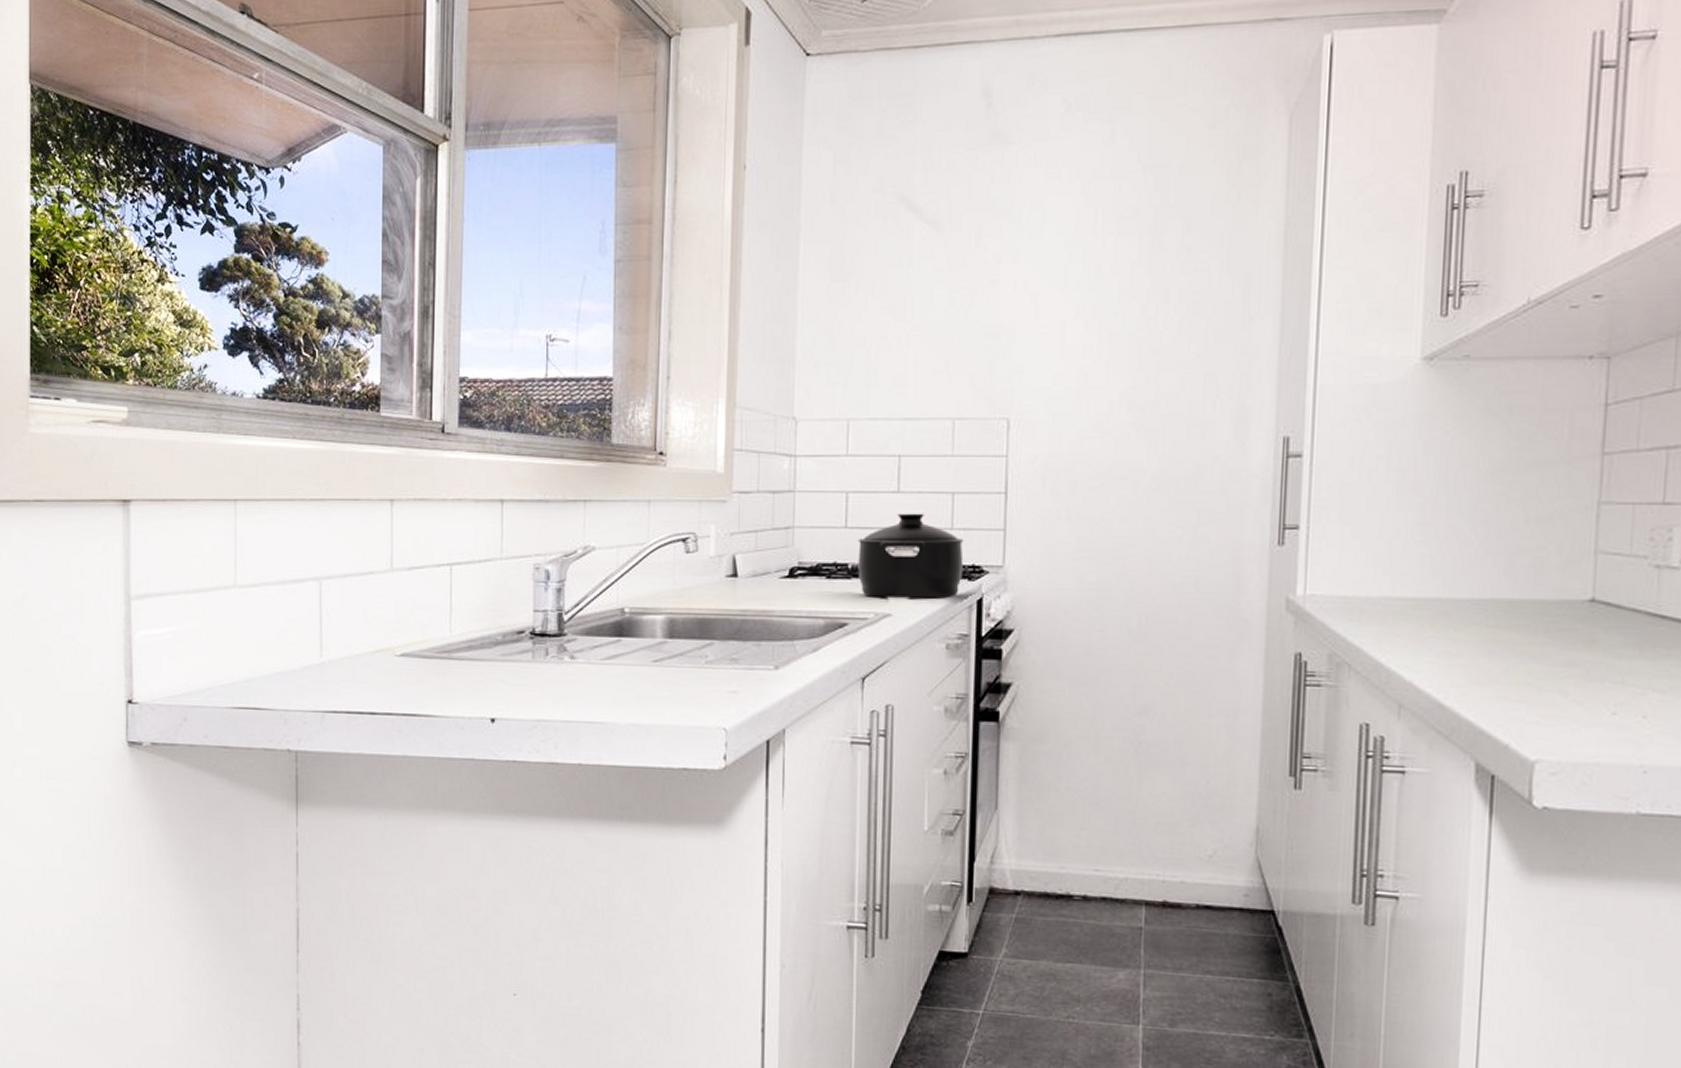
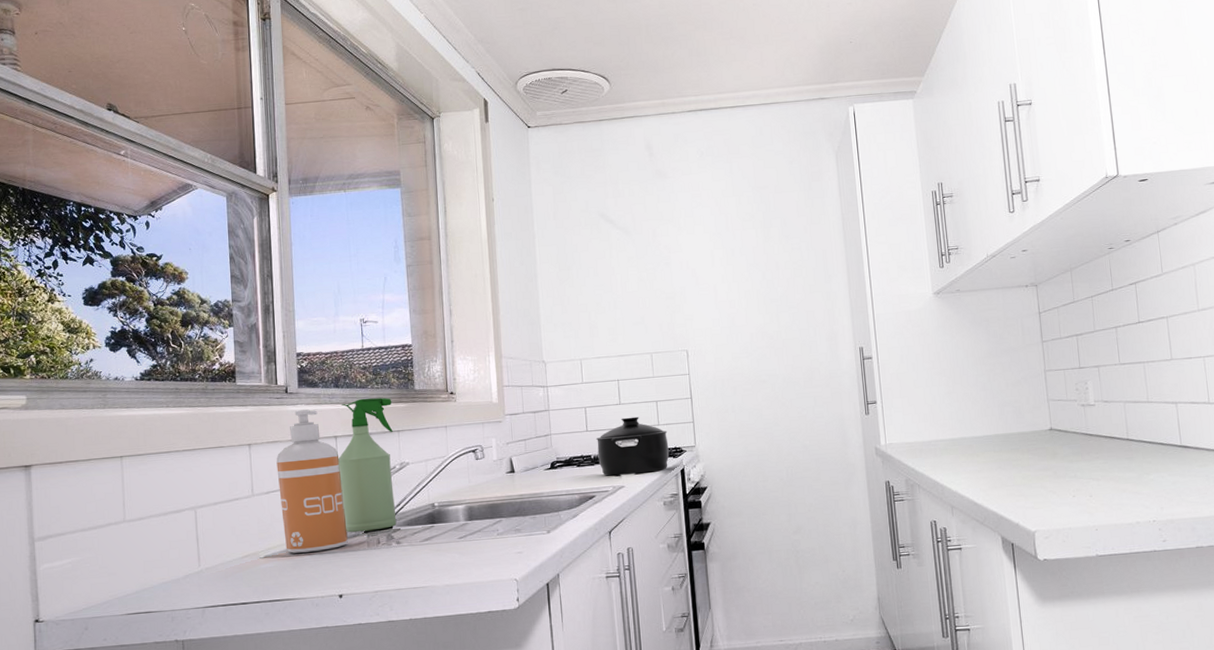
soap dispenser: none [424,459,508,656] -> present [276,409,348,554]
spray bottle: none [503,450,578,637] -> present [338,397,397,533]

